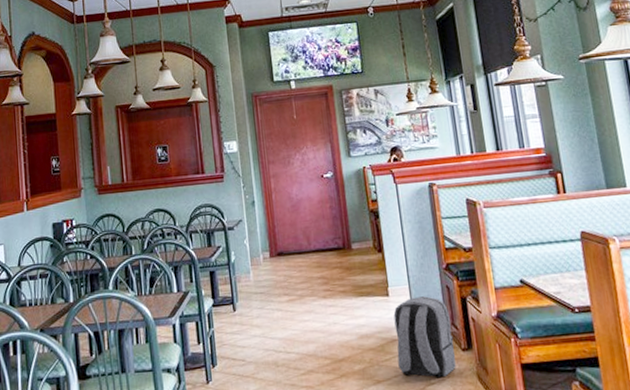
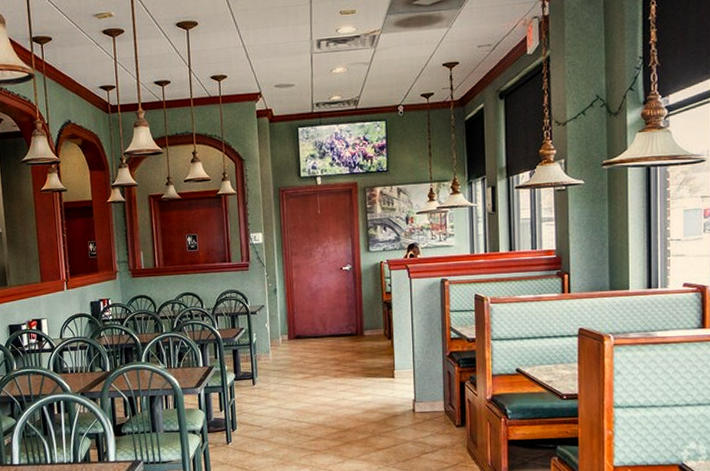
backpack: present [393,296,456,378] -> none [397,379,450,449]

